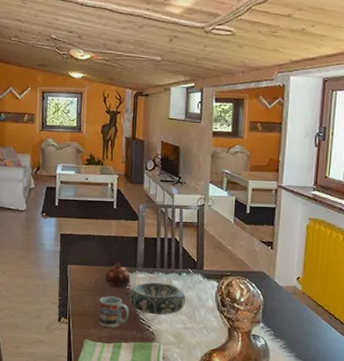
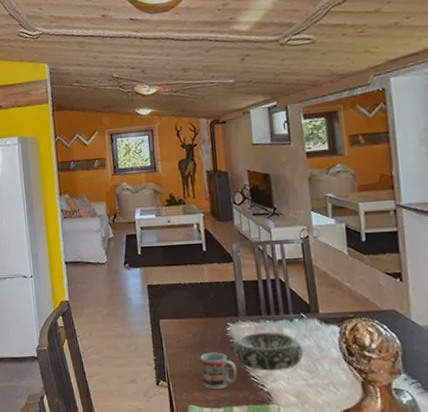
teapot: present [105,262,131,287] -> none [203,312,234,342]

